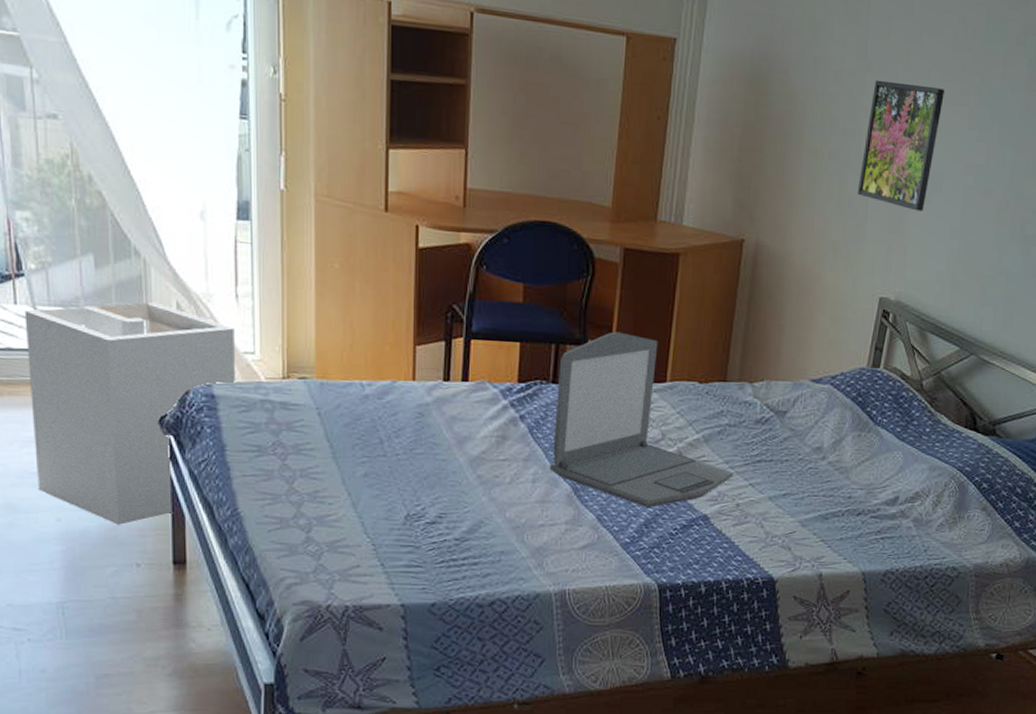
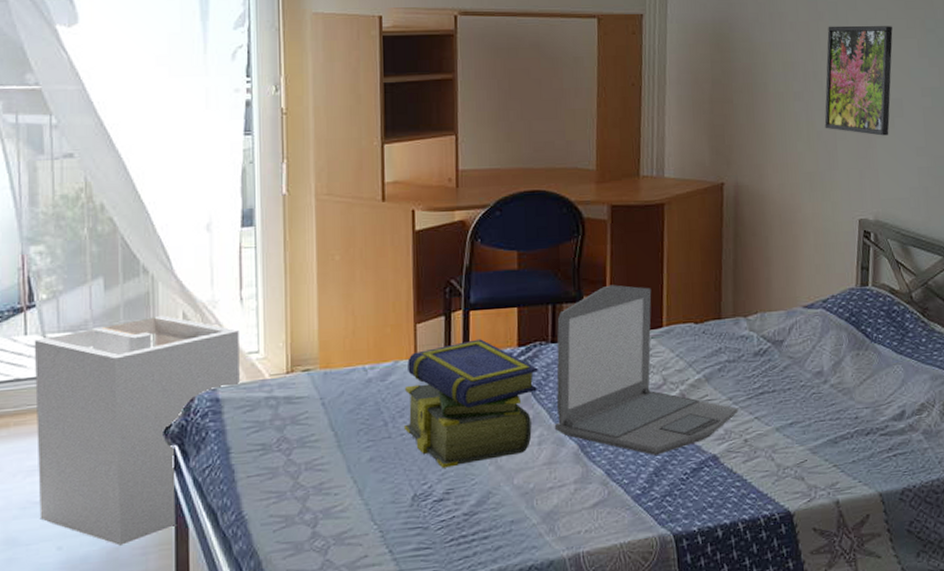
stack of books: none [399,369,537,493] -> present [403,339,538,468]

